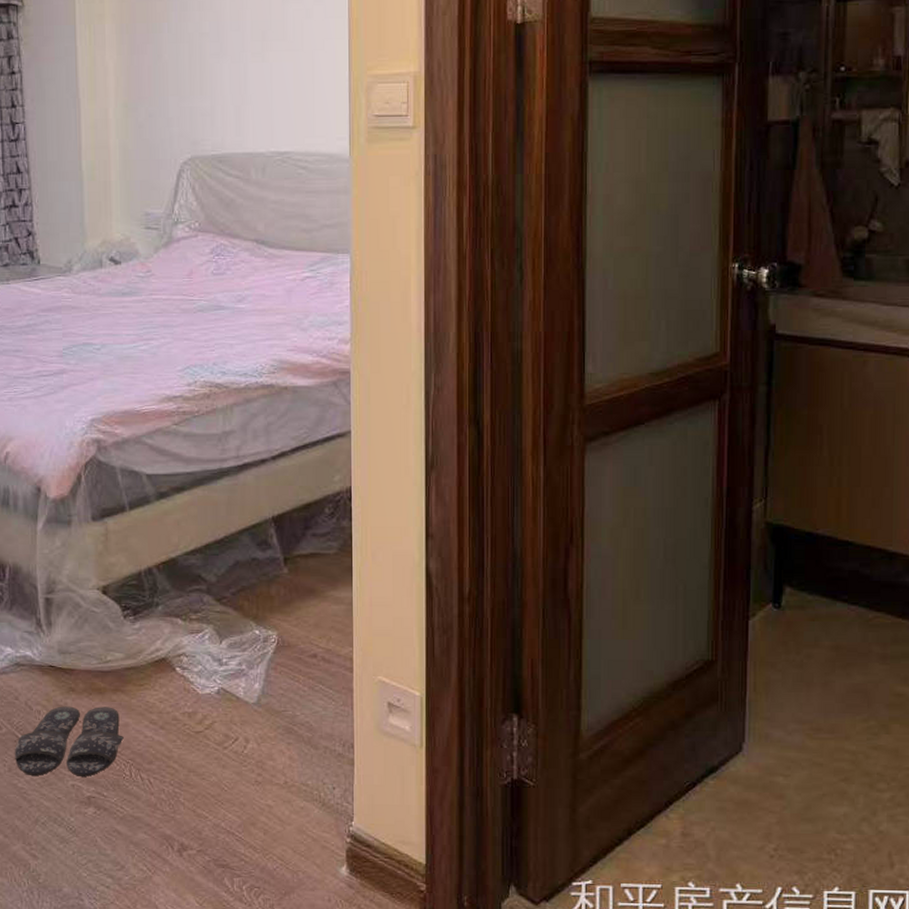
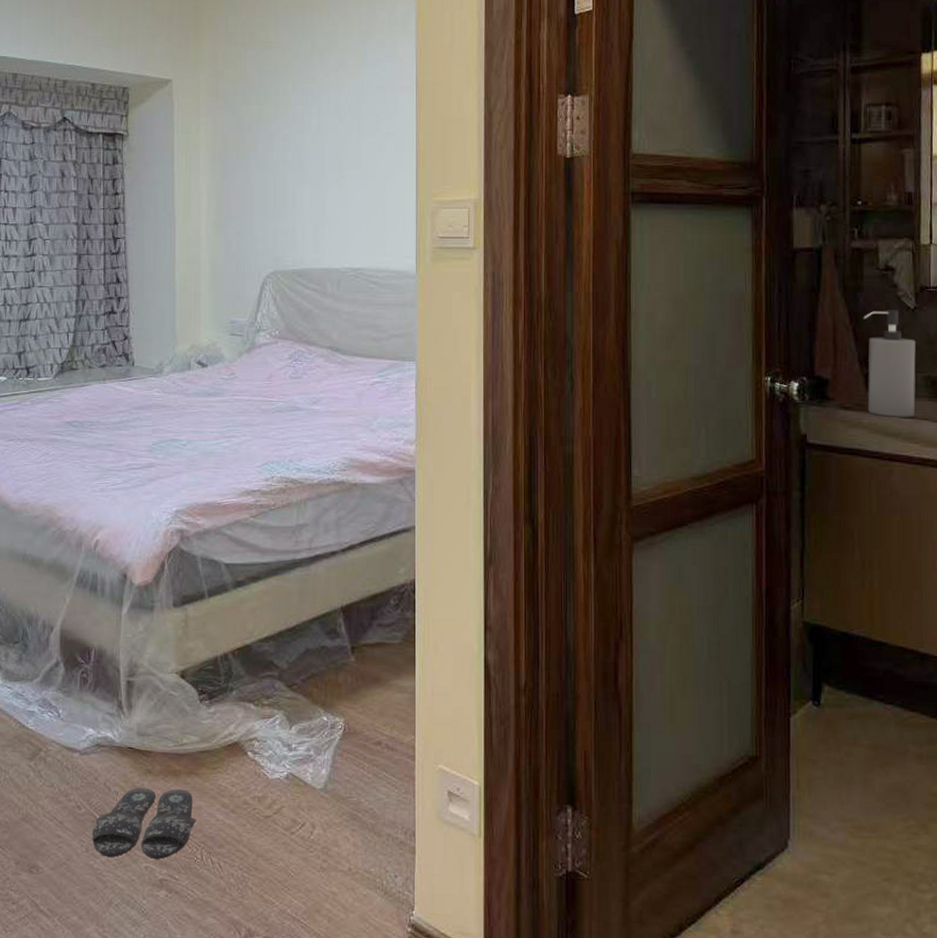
soap dispenser: none [843,187,898,305] -> present [864,310,916,418]

